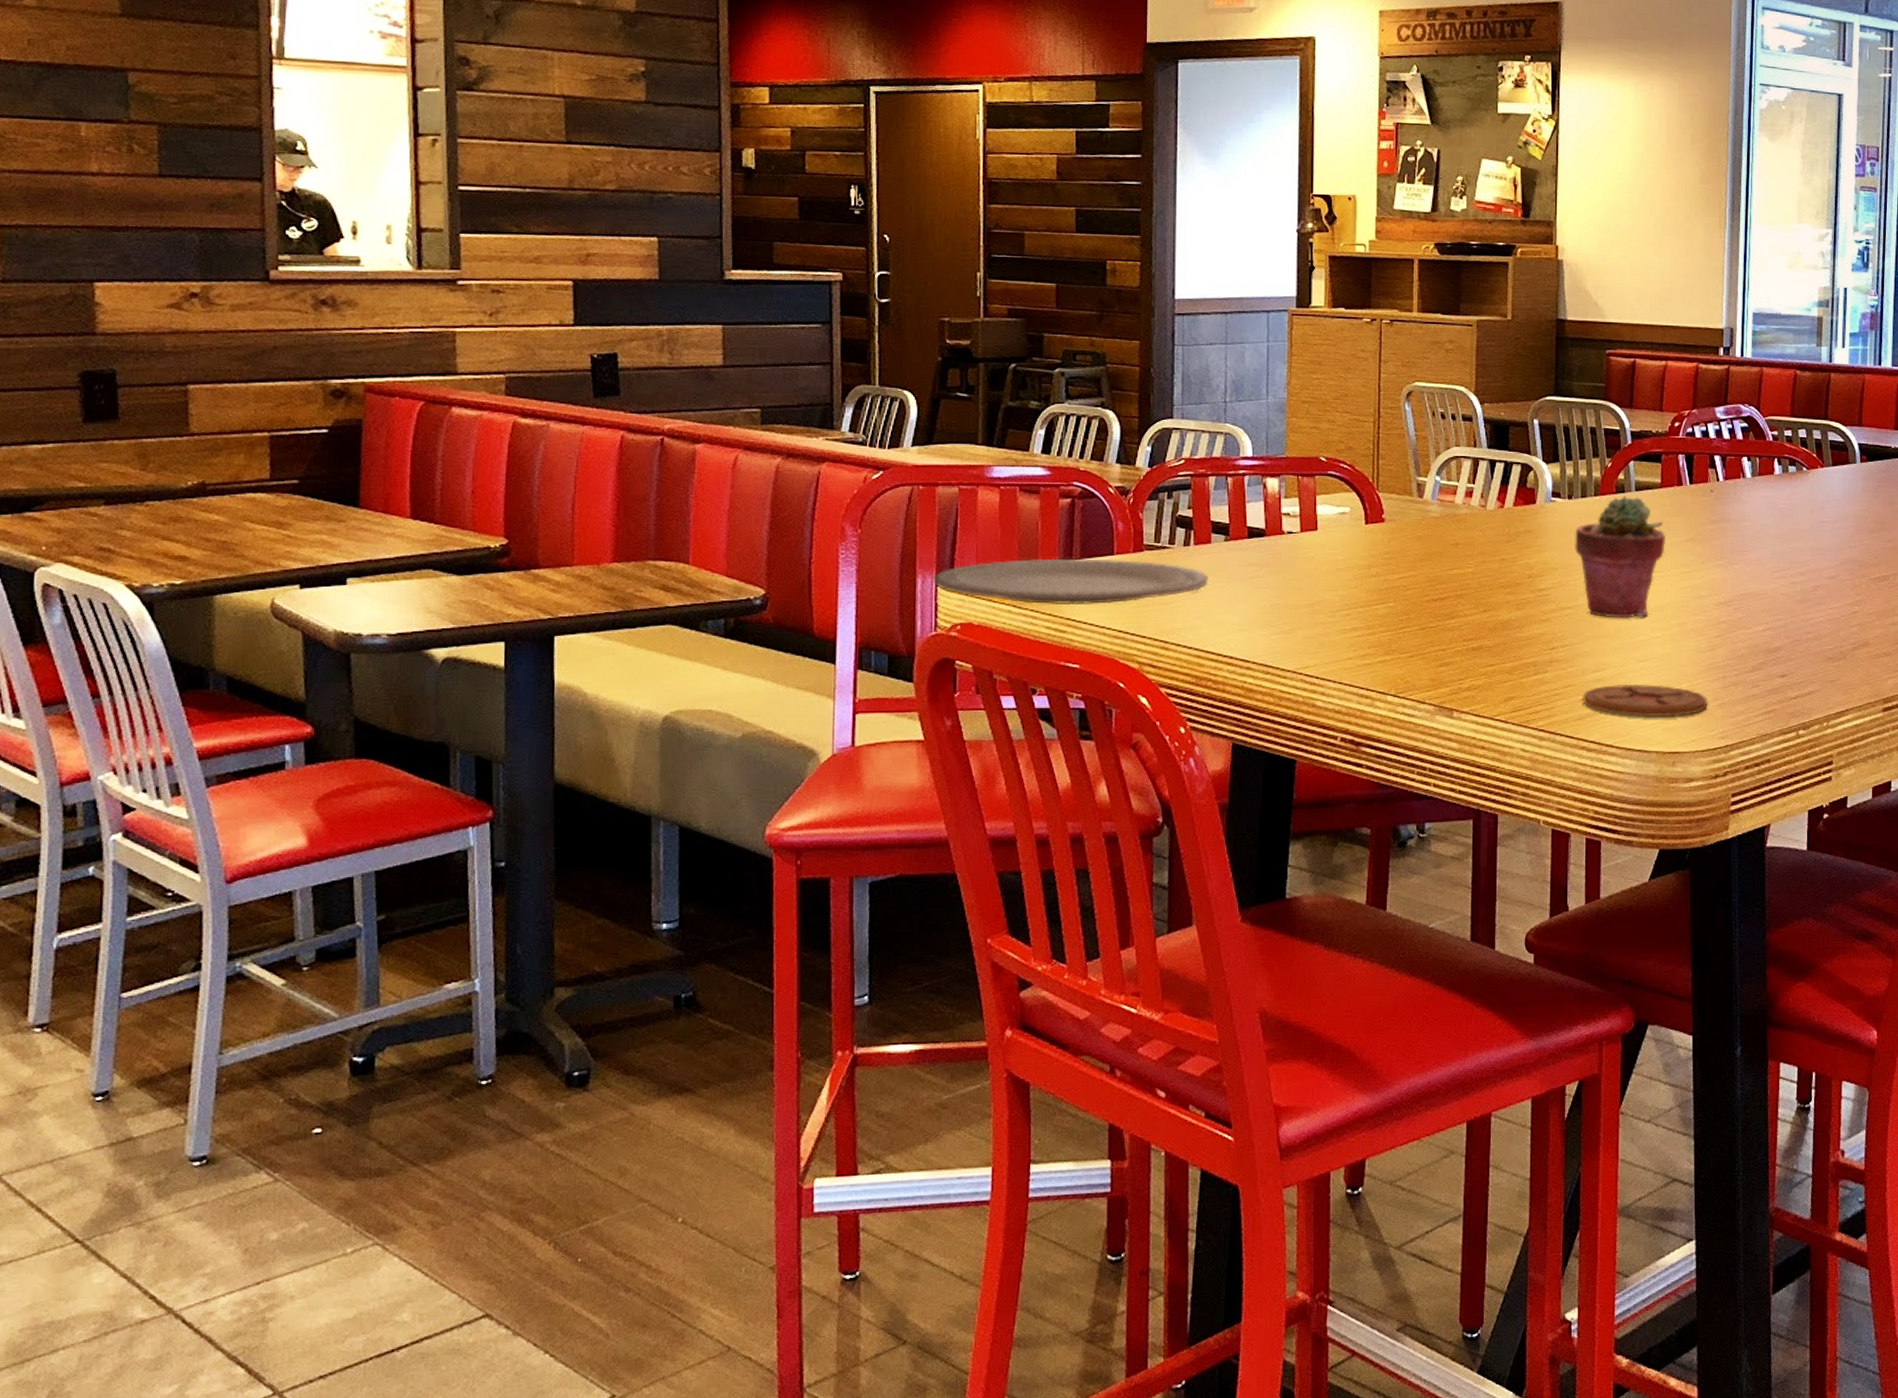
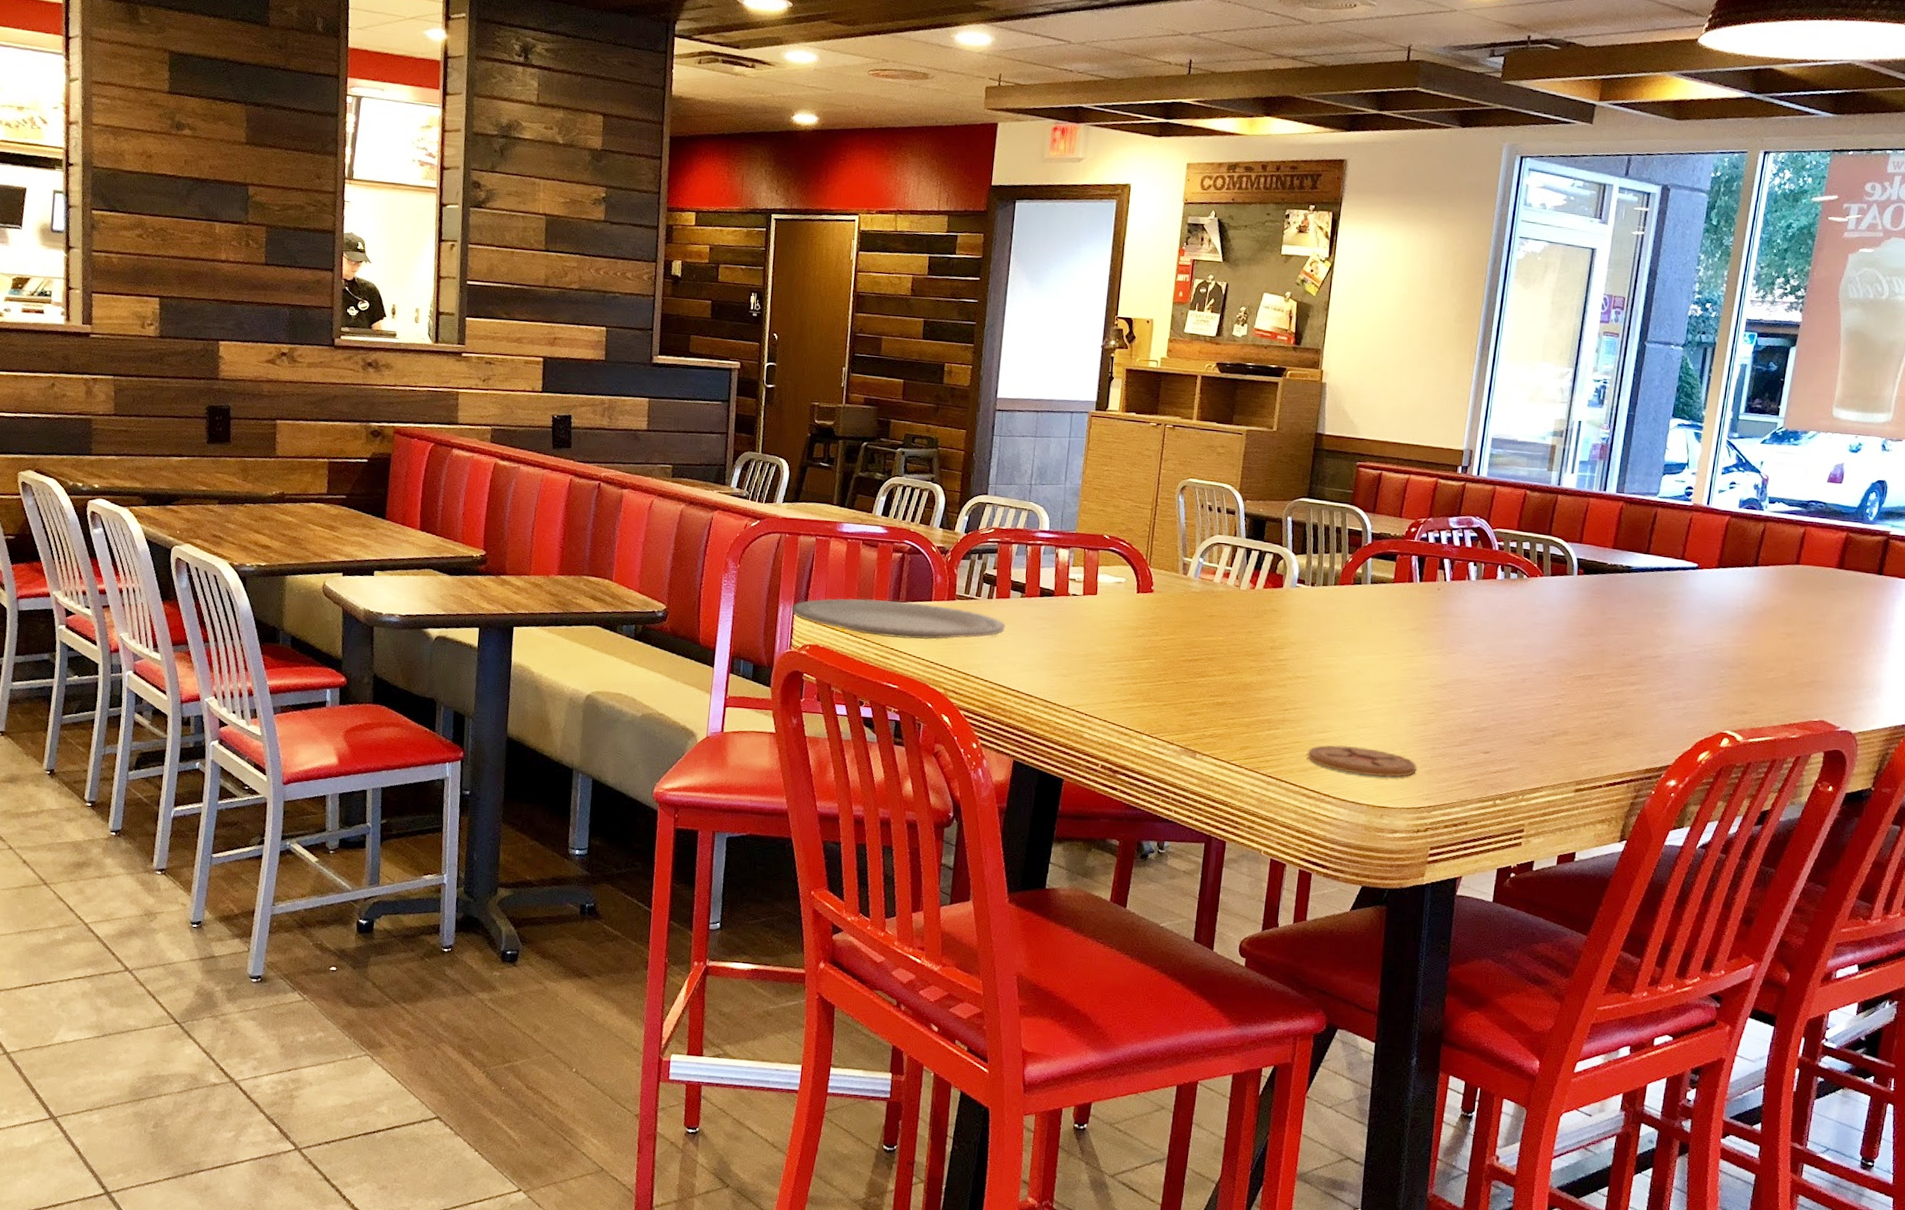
potted succulent: present [1575,494,1667,618] -> none [1313,586,1395,691]

